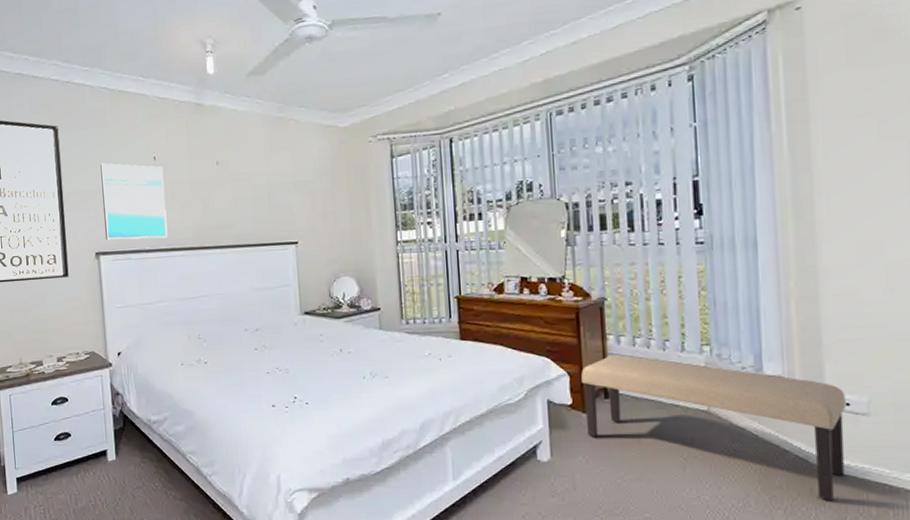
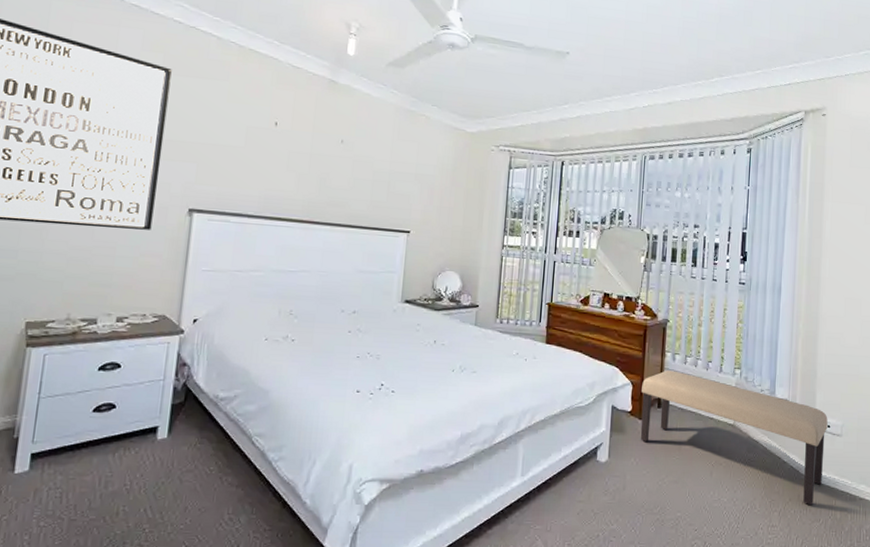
wall art: present [100,163,168,240] -> none [203,117,283,206]

